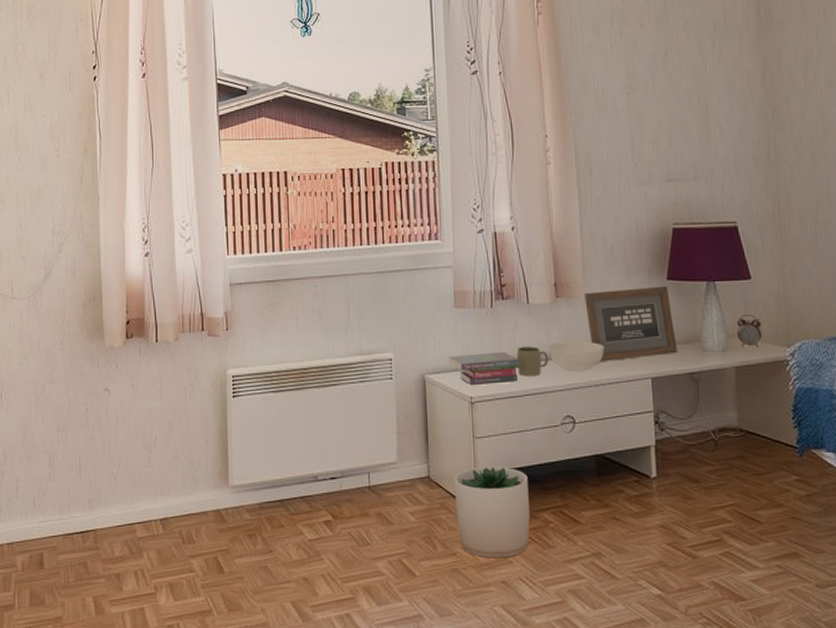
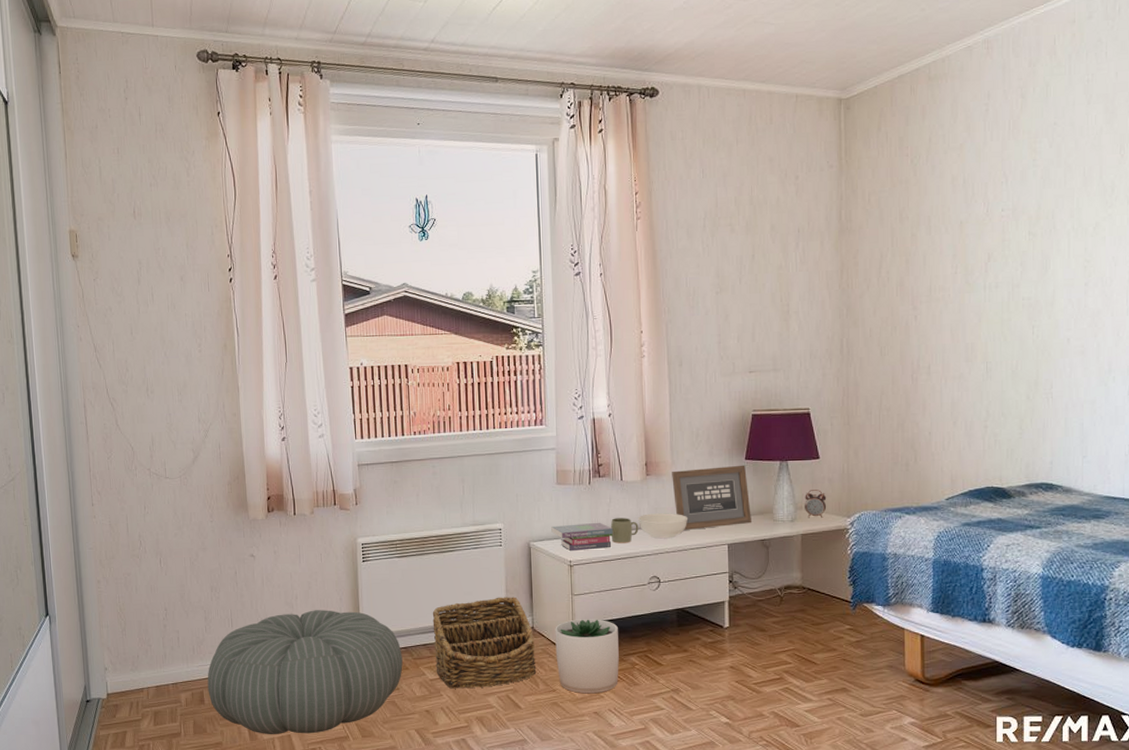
pouf: none [48,454,277,607] -> present [207,610,403,734]
basket: none [312,439,433,552] -> present [432,597,537,689]

